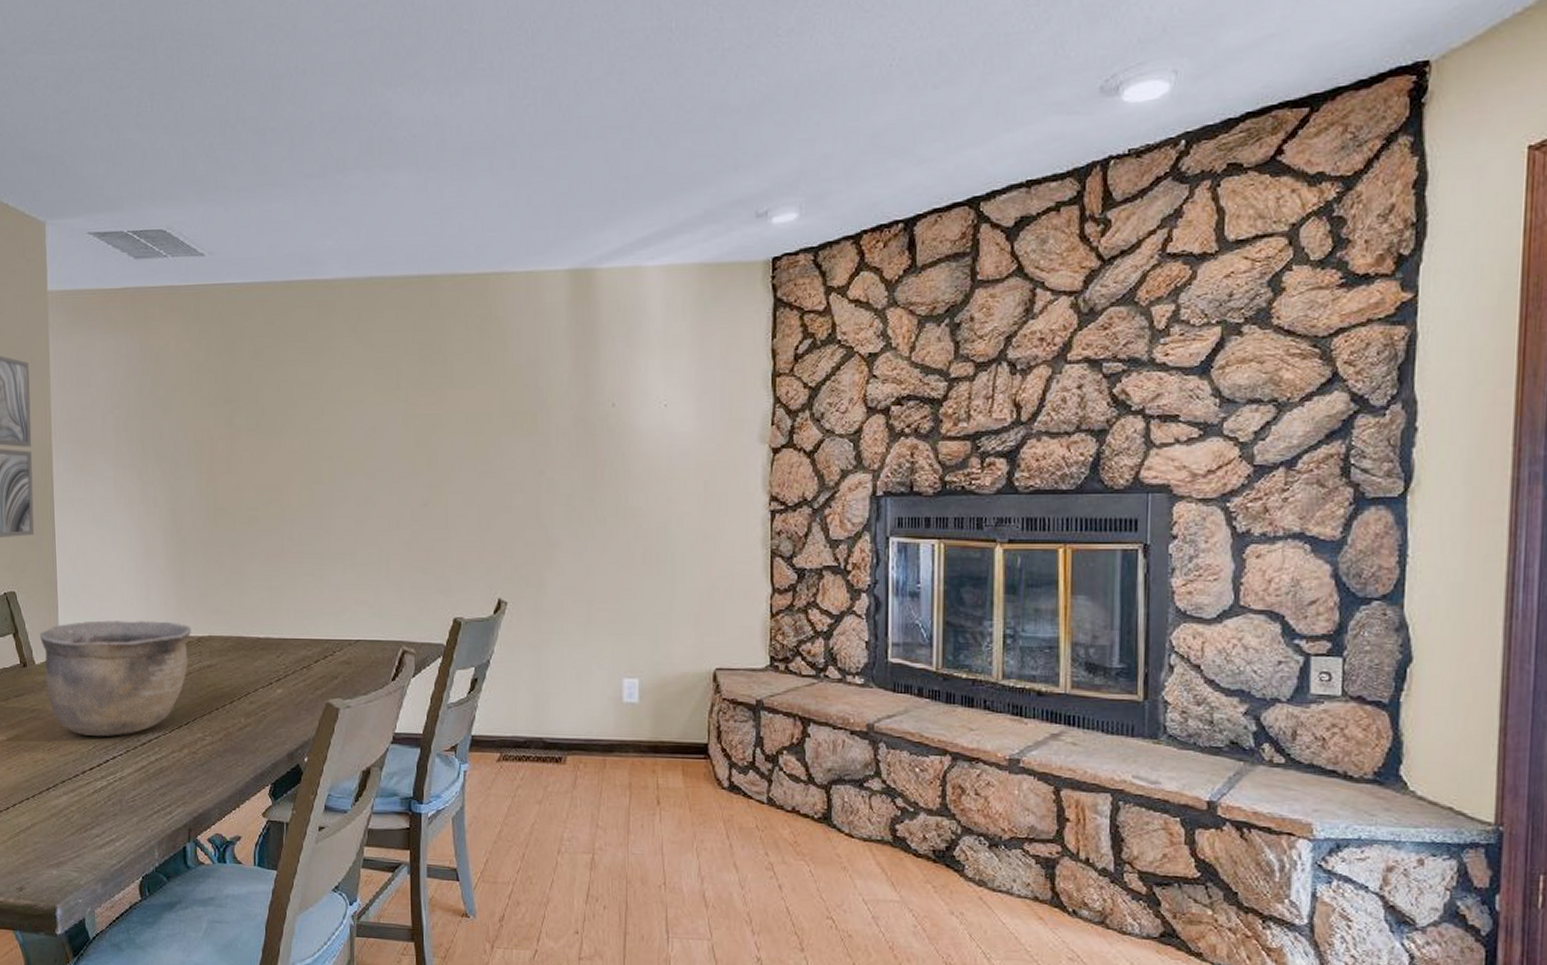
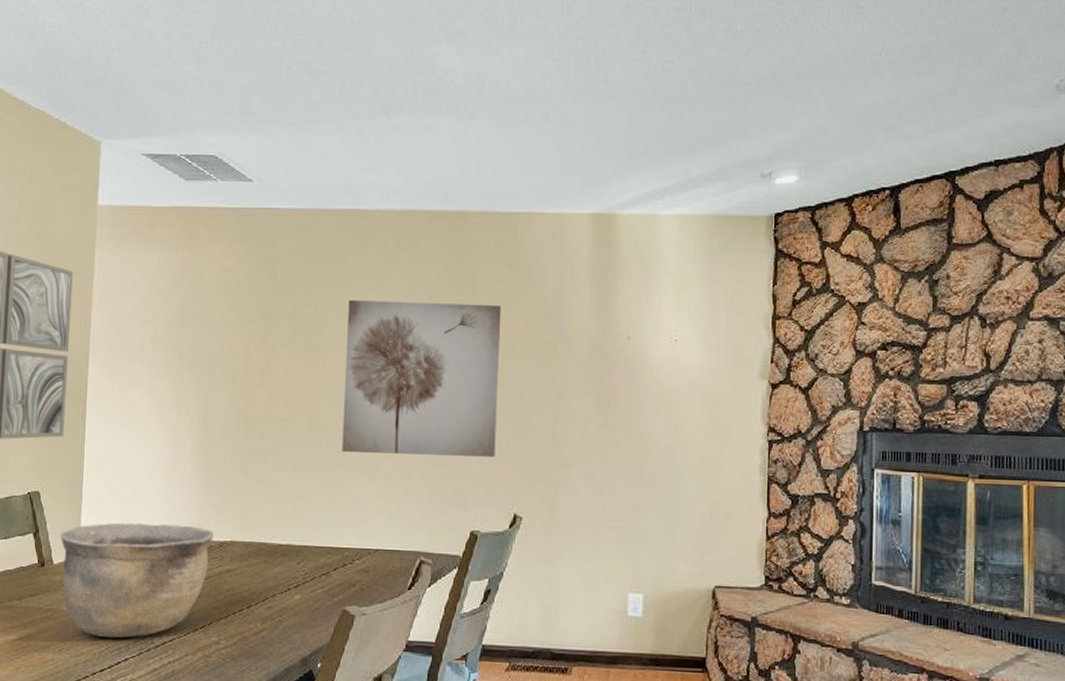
wall art: none [313,375,476,540] -> present [342,300,502,457]

